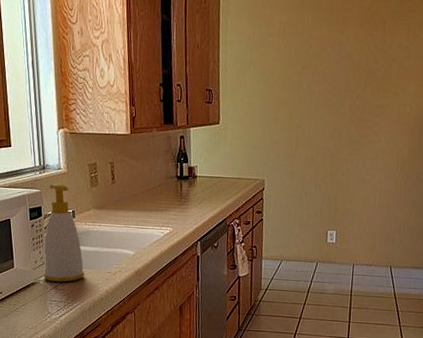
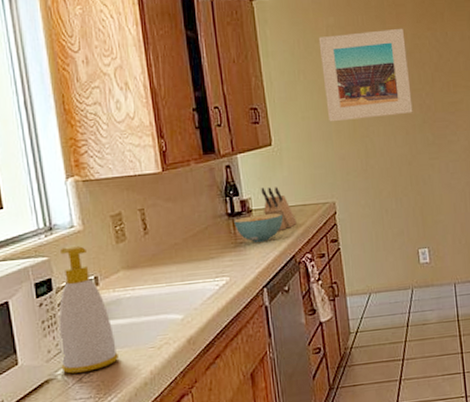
cereal bowl: none [181,181,220,204] -> present [234,213,283,242]
knife block: none [206,159,232,197] -> present [261,187,298,231]
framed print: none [269,31,347,111] -> present [318,28,413,122]

